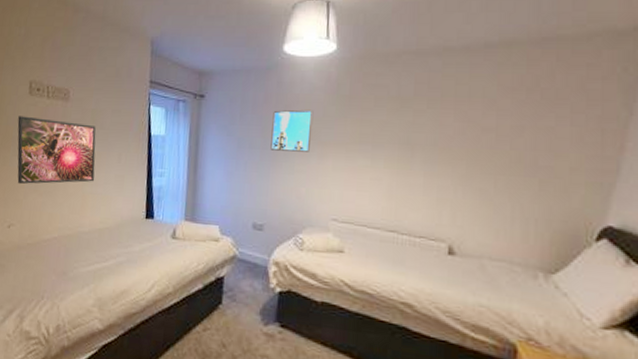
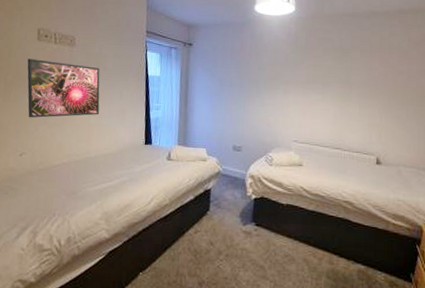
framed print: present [270,109,314,152] -> none [246,56,279,90]

